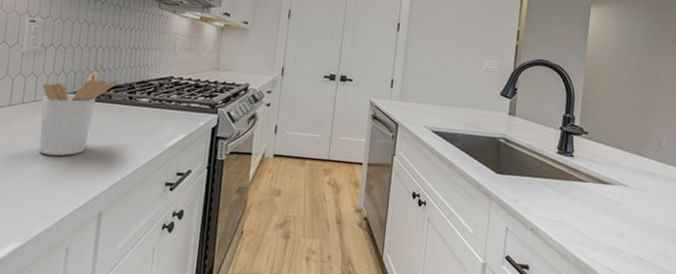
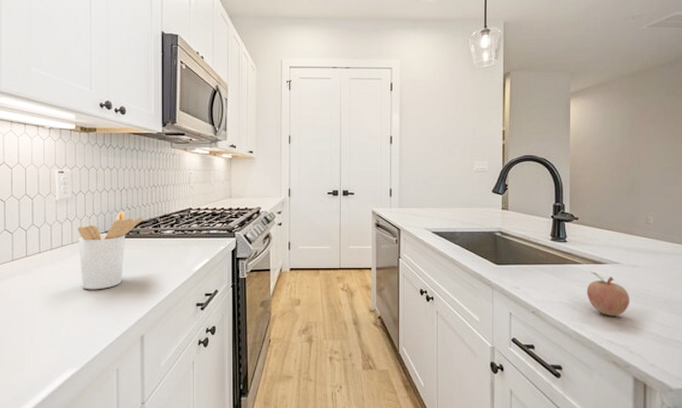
fruit: none [589,191,635,243] -> present [586,271,630,316]

